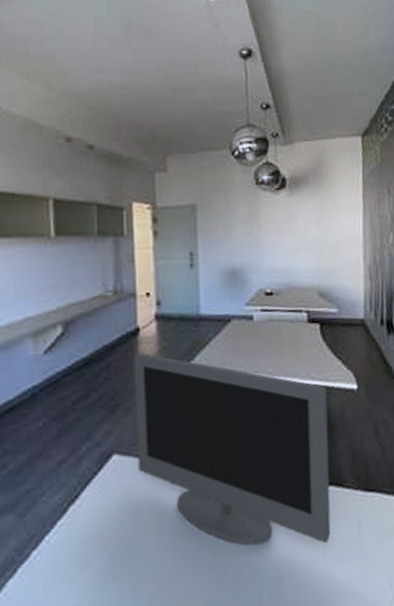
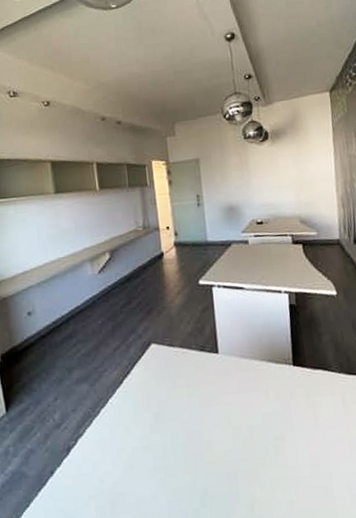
monitor: present [133,353,331,546] -> none [161,271,321,414]

